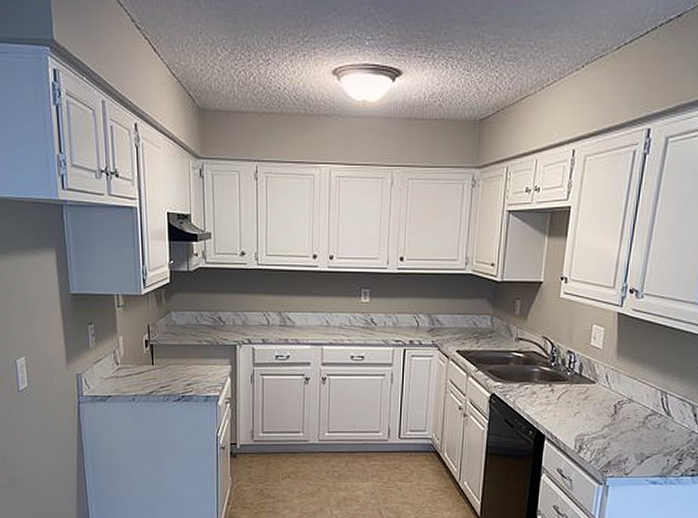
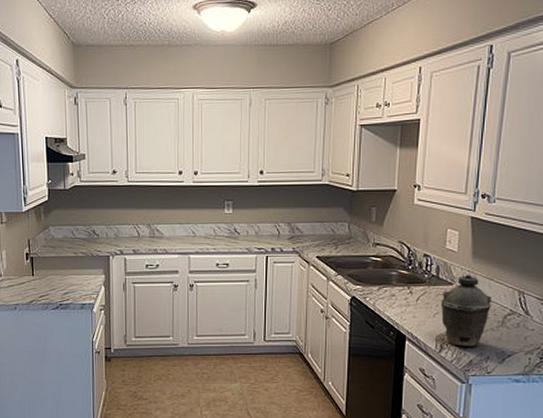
kettle: none [582,372,634,447] -> present [440,274,491,347]

